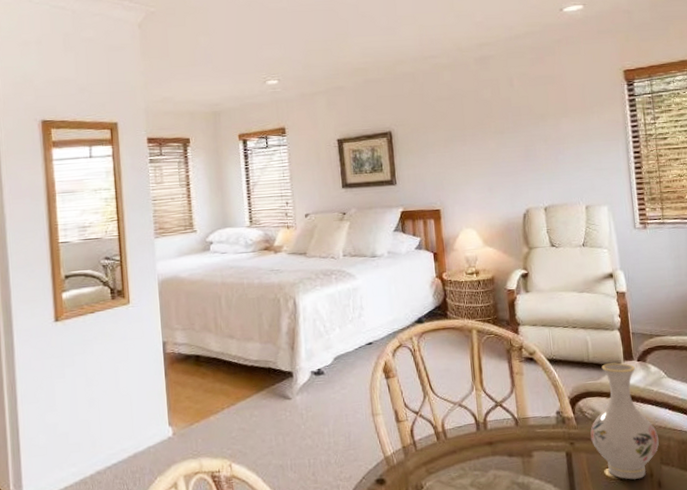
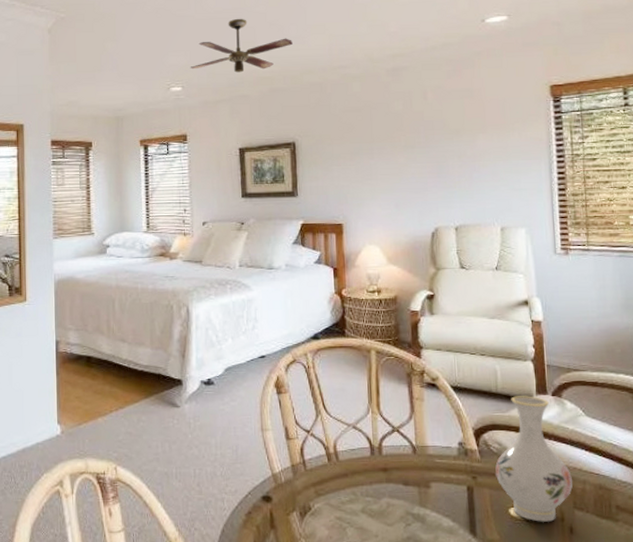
ceiling fan: none [285,10,384,65] -> present [190,18,292,73]

